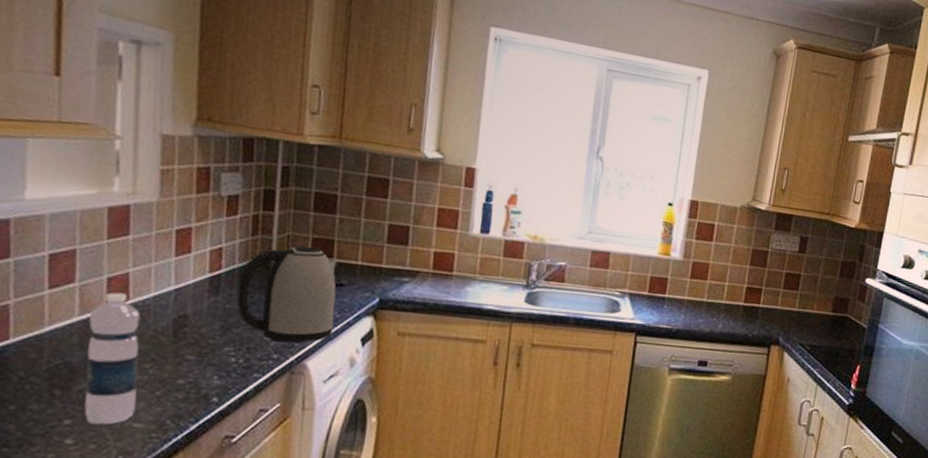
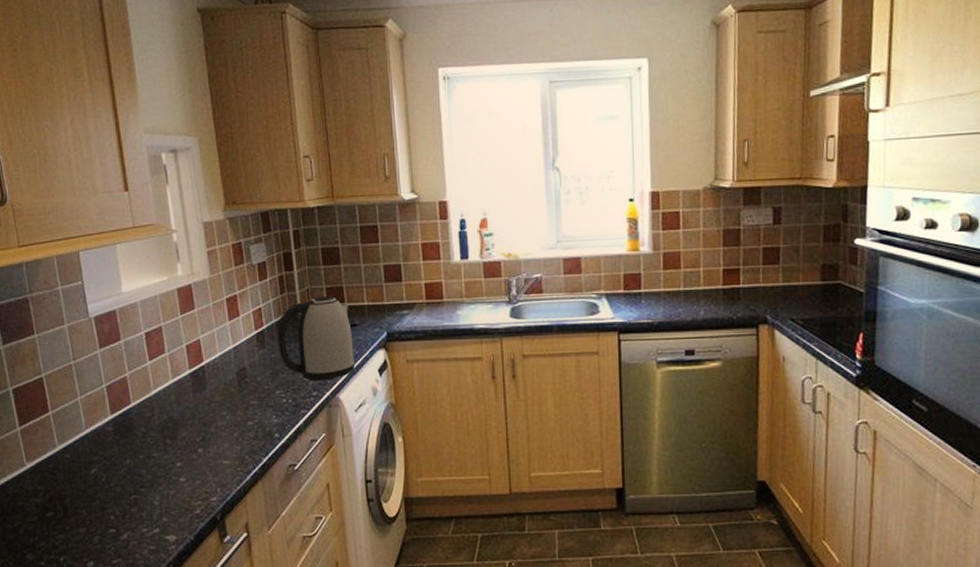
water bottle: present [84,292,141,425] -> none [179,356,223,465]

